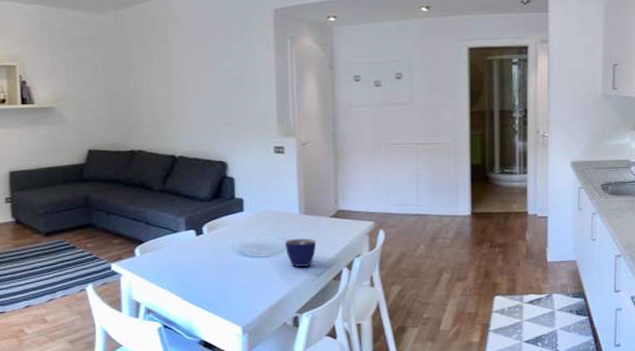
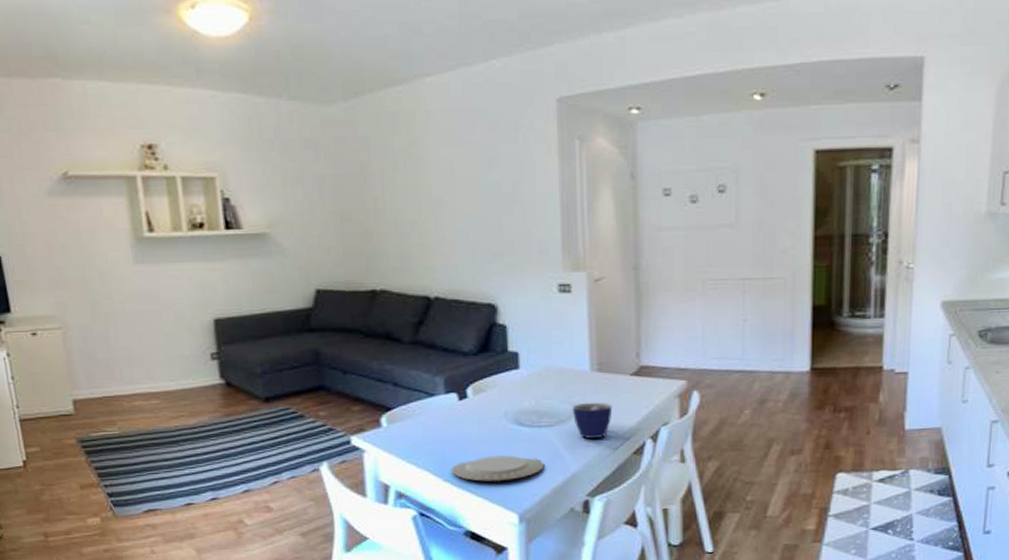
plate: none [189,279,263,300] -> present [451,455,545,482]

